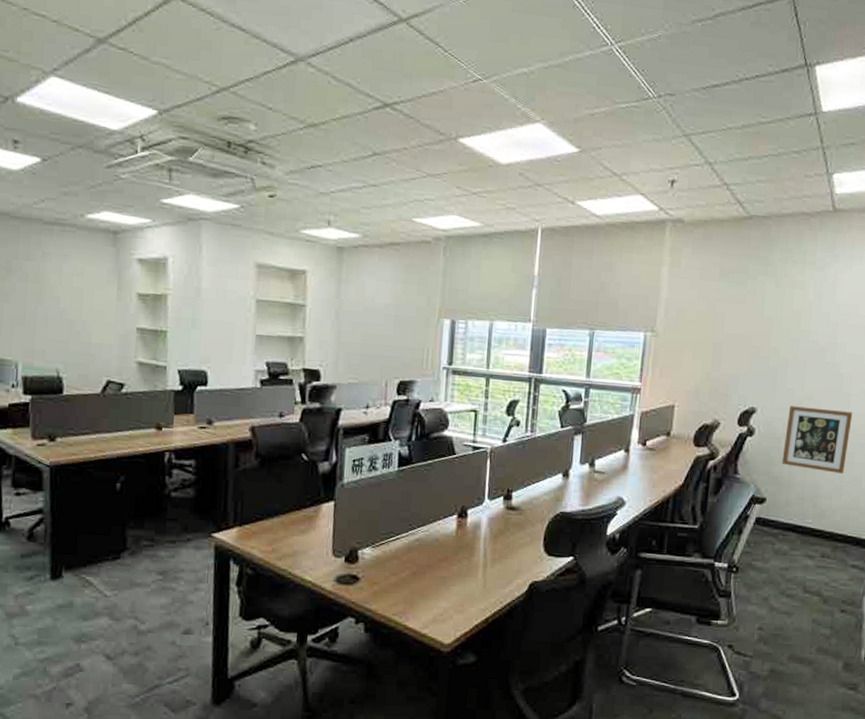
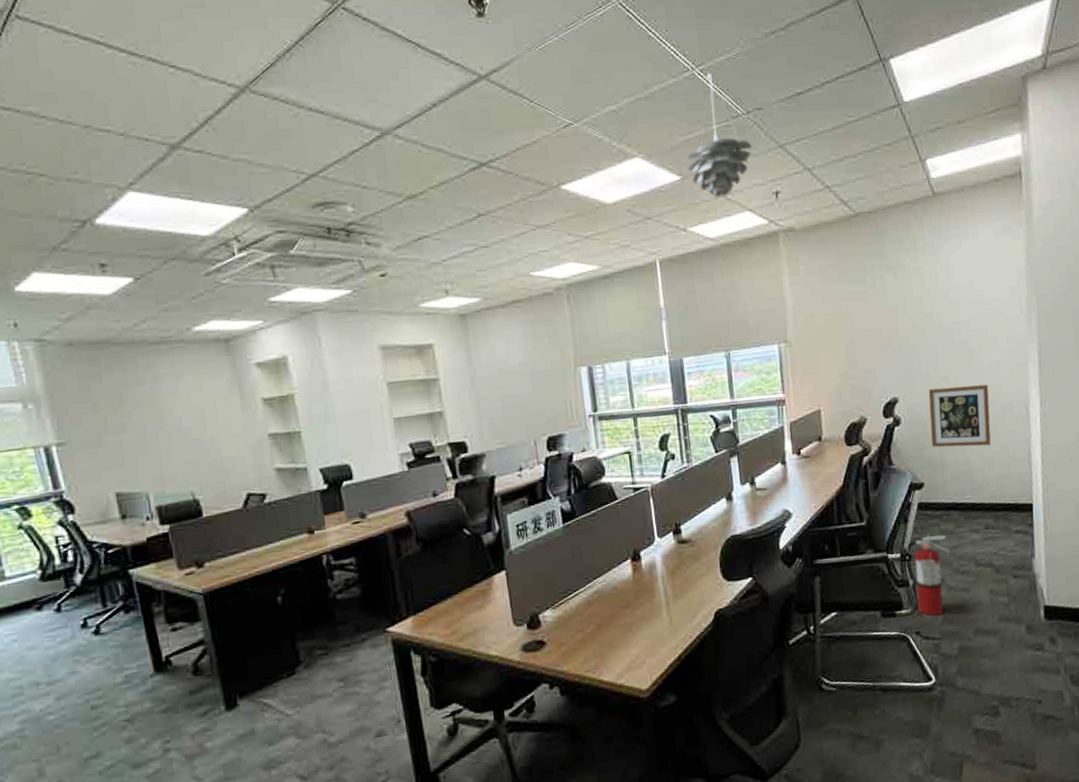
pendant light: none [586,51,657,176] -> present [685,73,752,197]
fire extinguisher: none [730,550,779,634] -> present [904,534,950,616]

